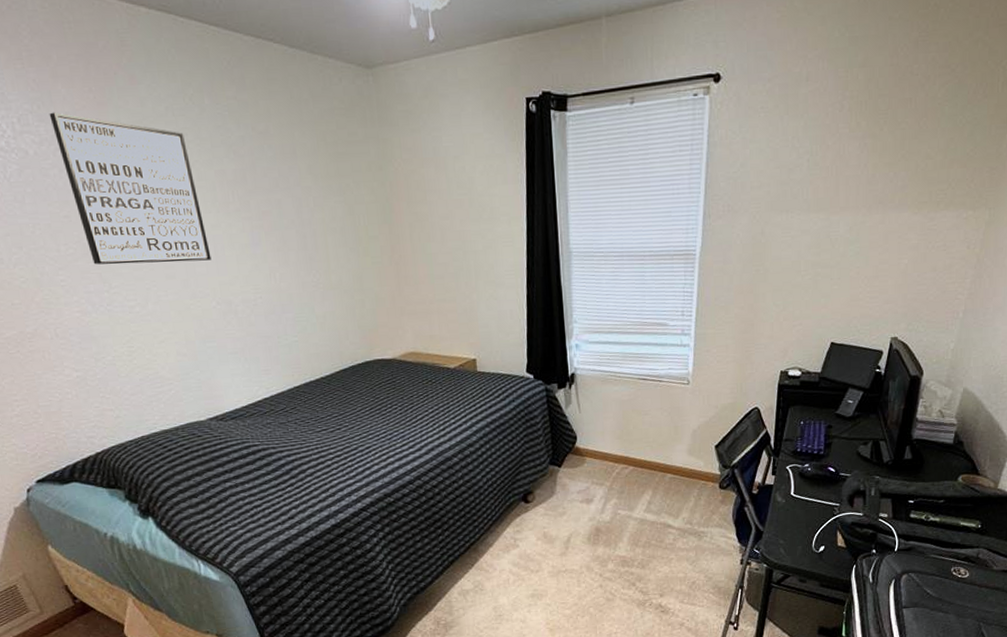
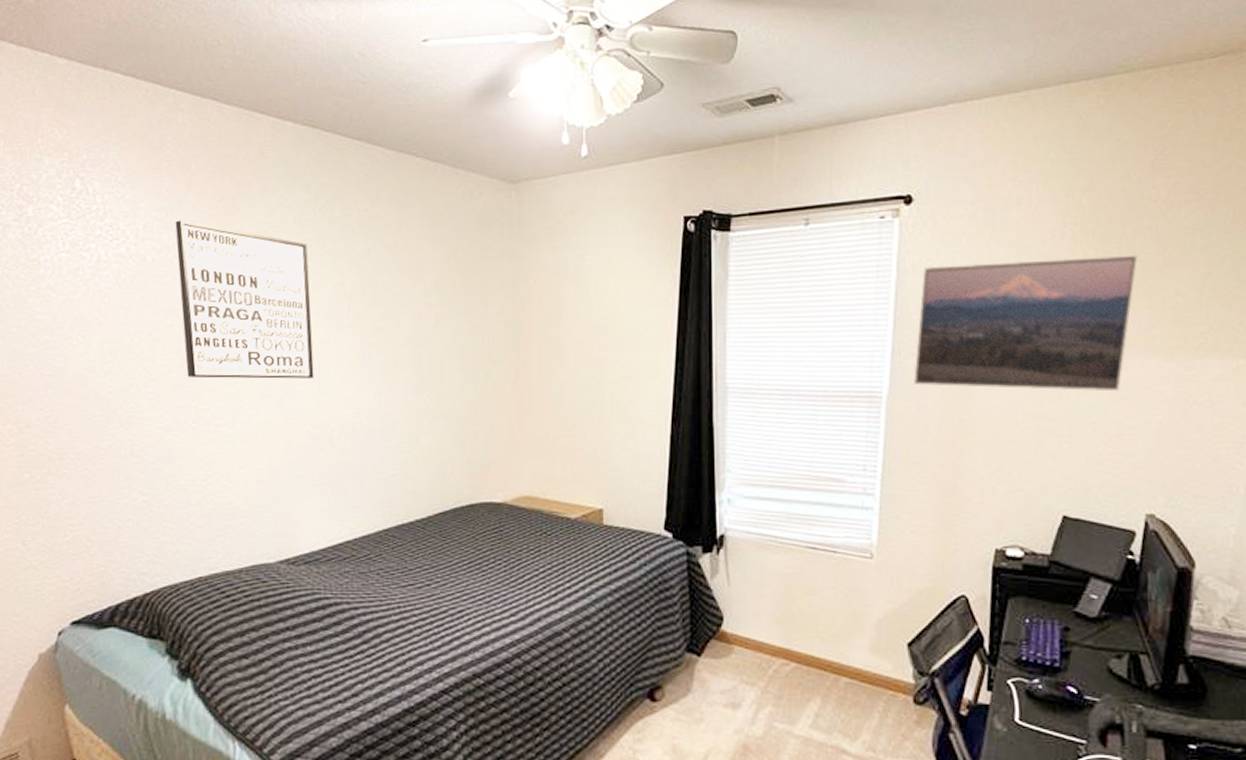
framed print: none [721,124,900,243] -> present [914,254,1138,392]

